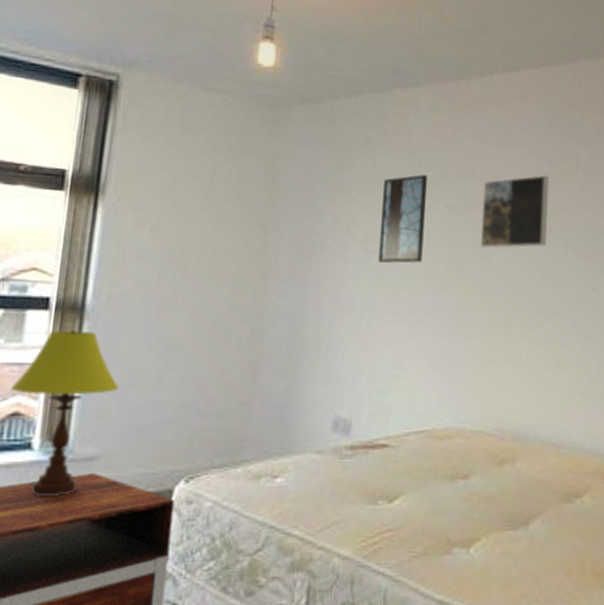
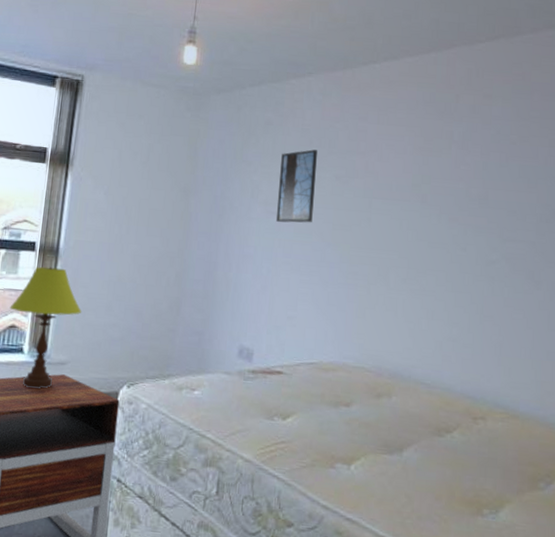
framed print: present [480,175,549,248] -> none [362,149,424,212]

